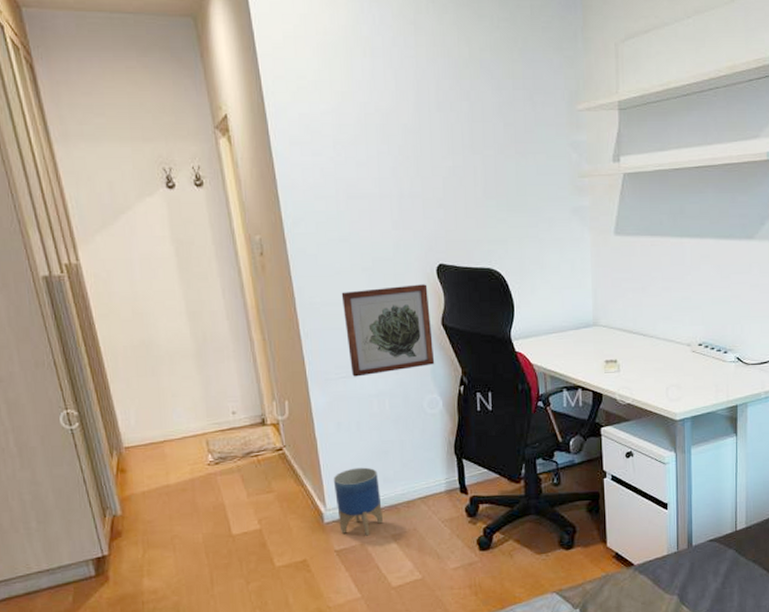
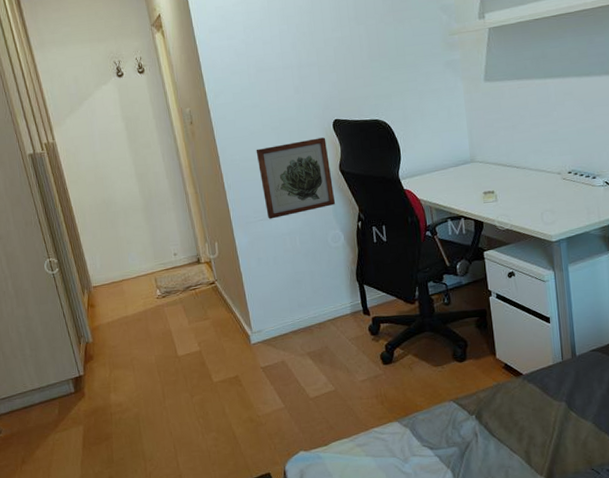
planter: present [333,467,383,536] -> none [256,295,299,354]

